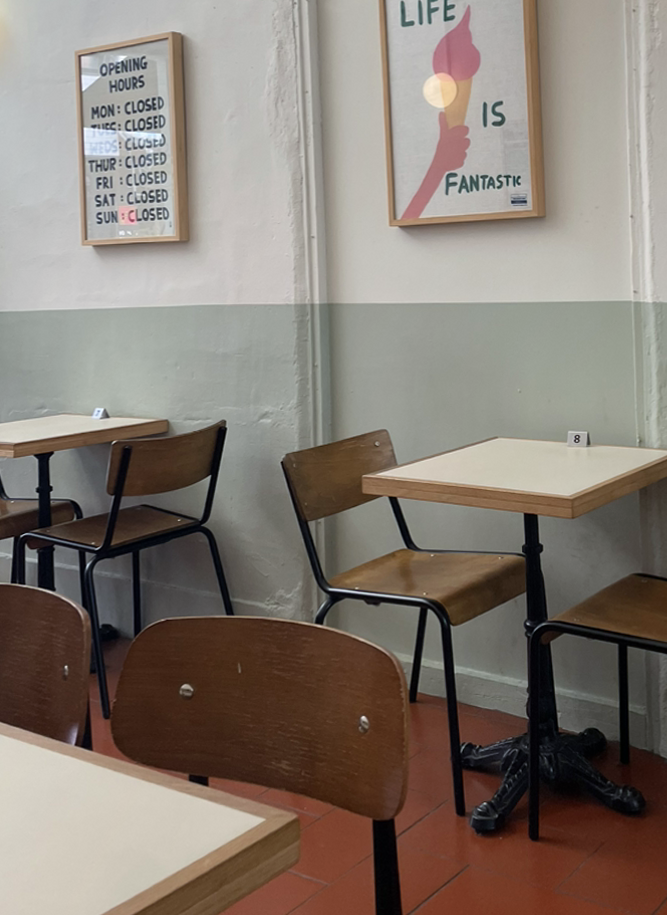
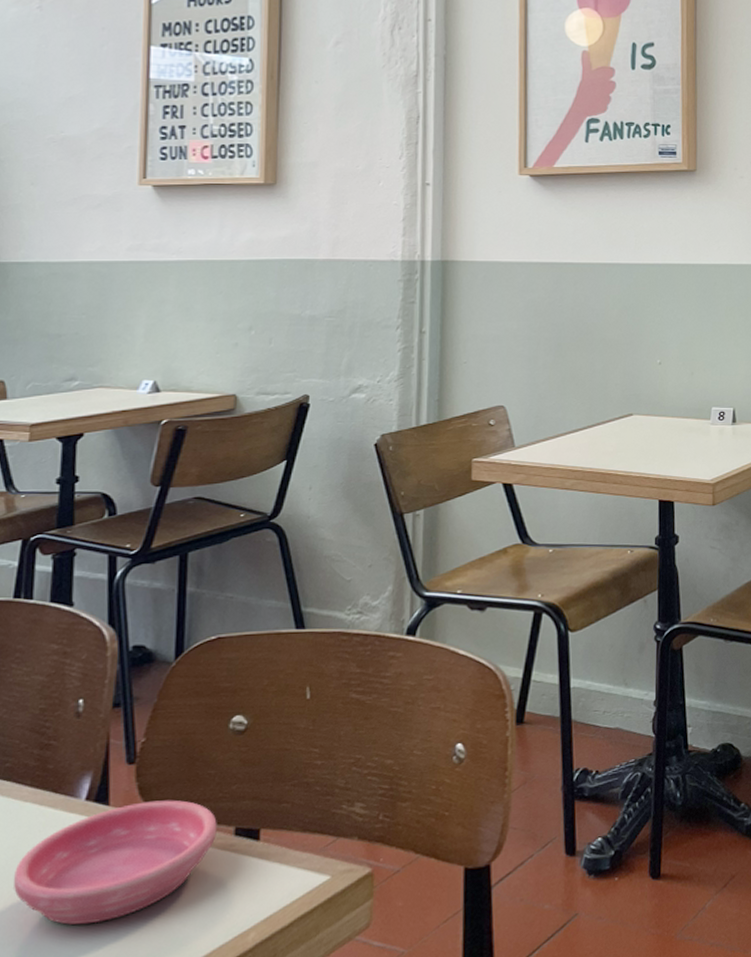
saucer: none [26,749,175,843] -> present [13,800,217,925]

